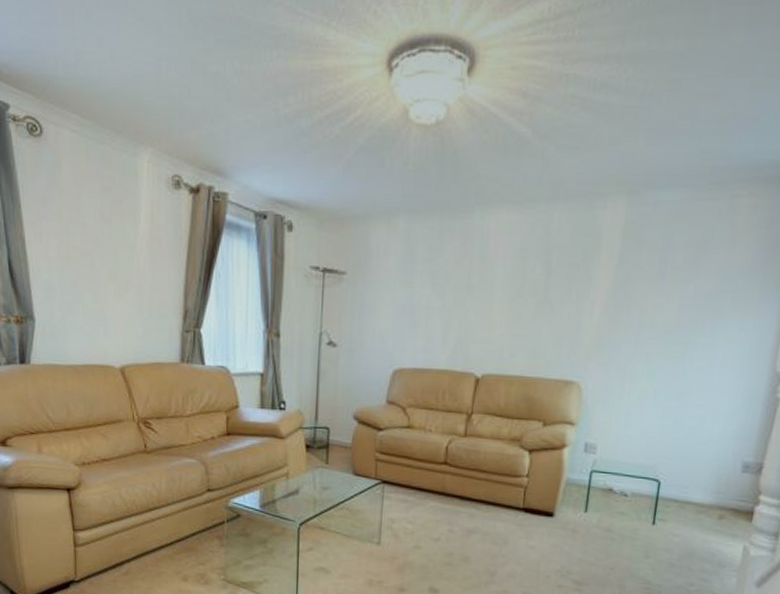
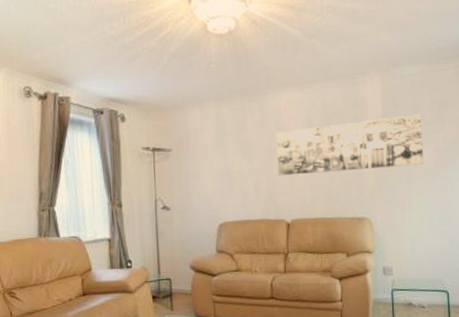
wall art: none [474,256,670,323] -> present [276,114,424,176]

